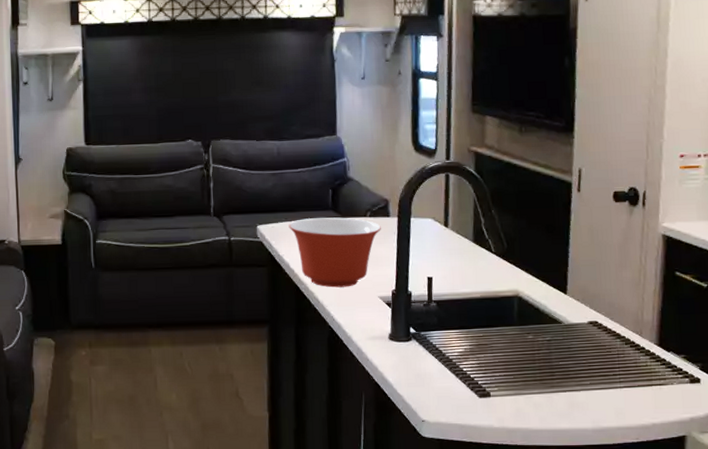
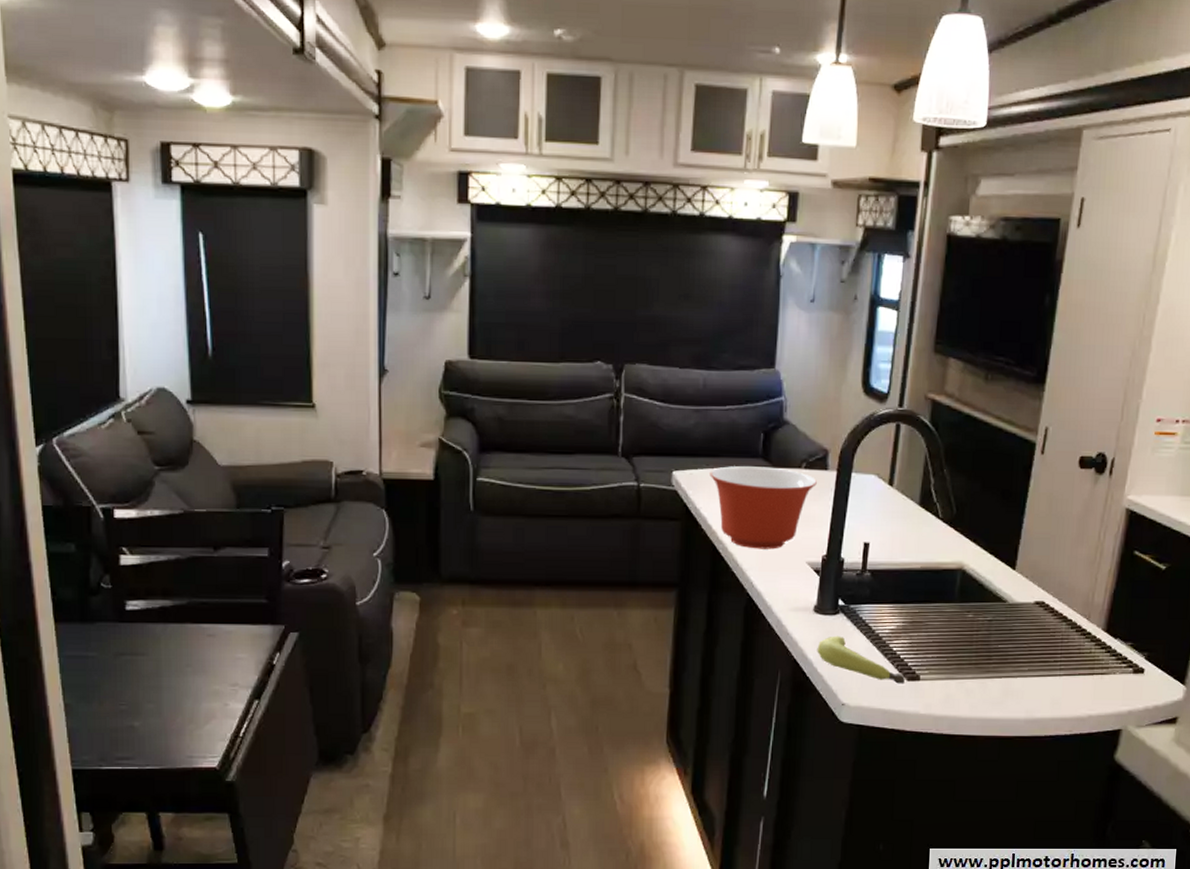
banana: none [395,360,477,401] -> present [817,636,905,684]

